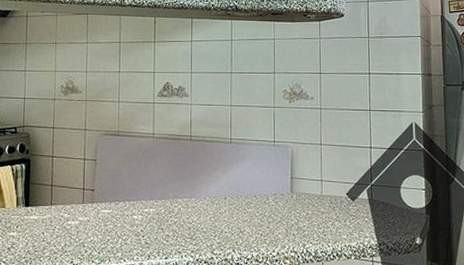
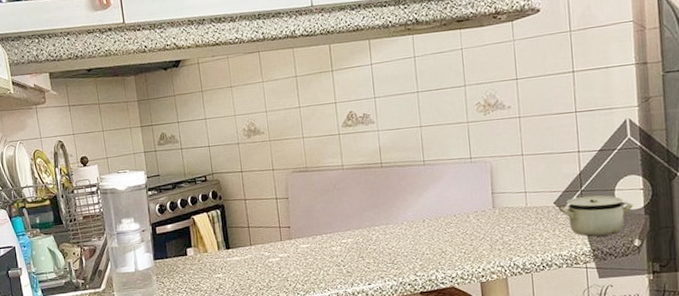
saucepan: none [350,190,416,231] -> present [558,195,633,237]

